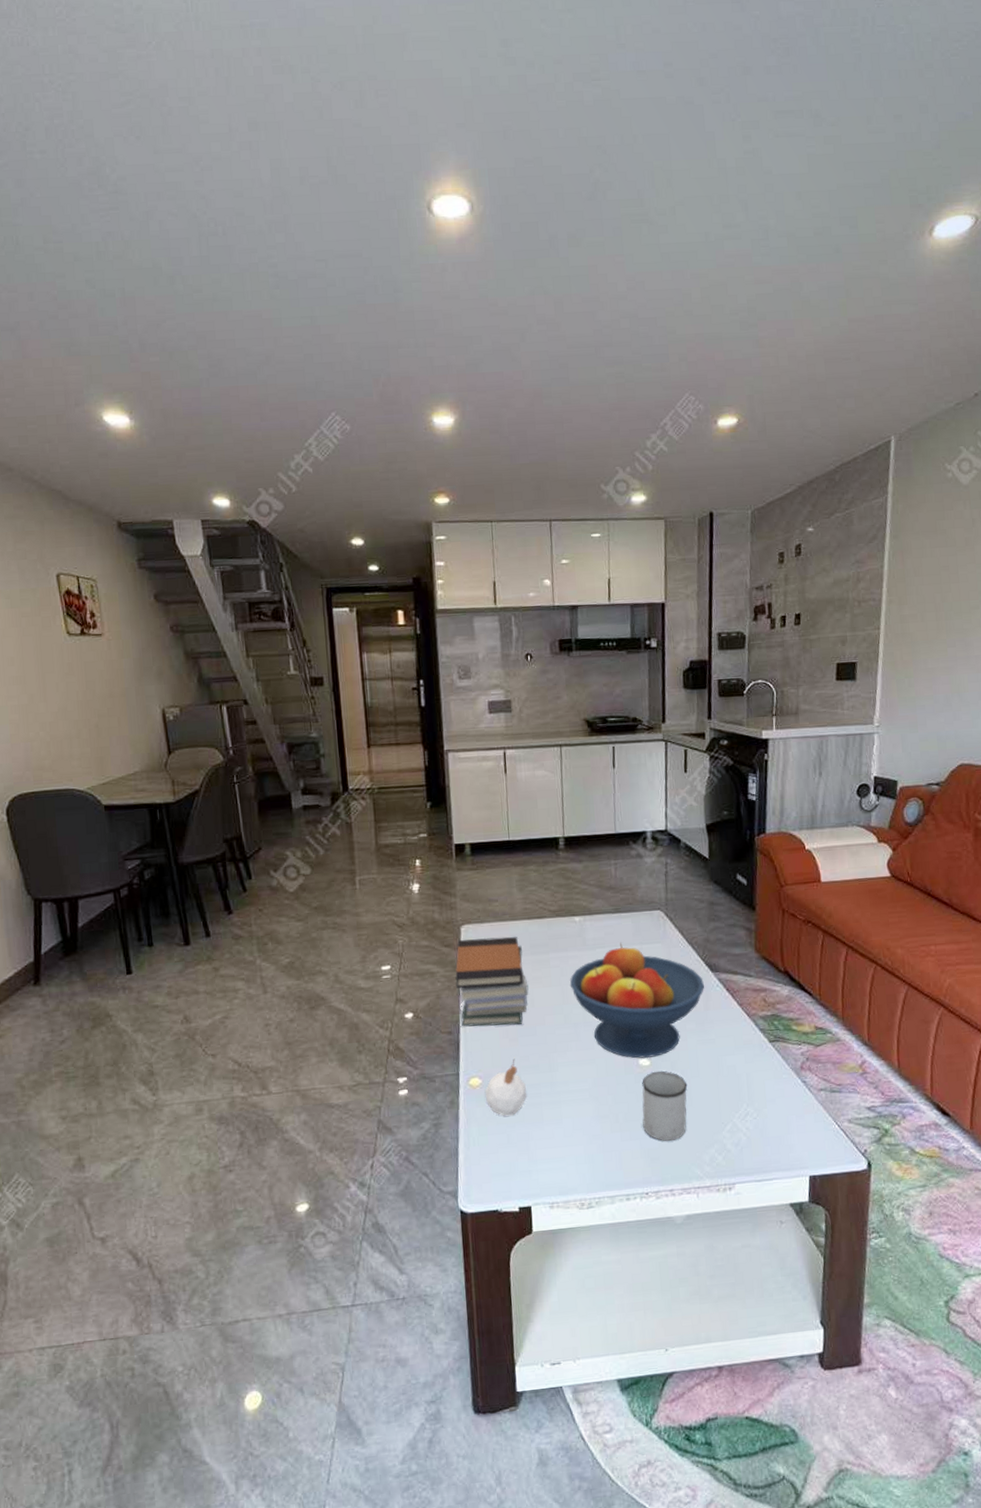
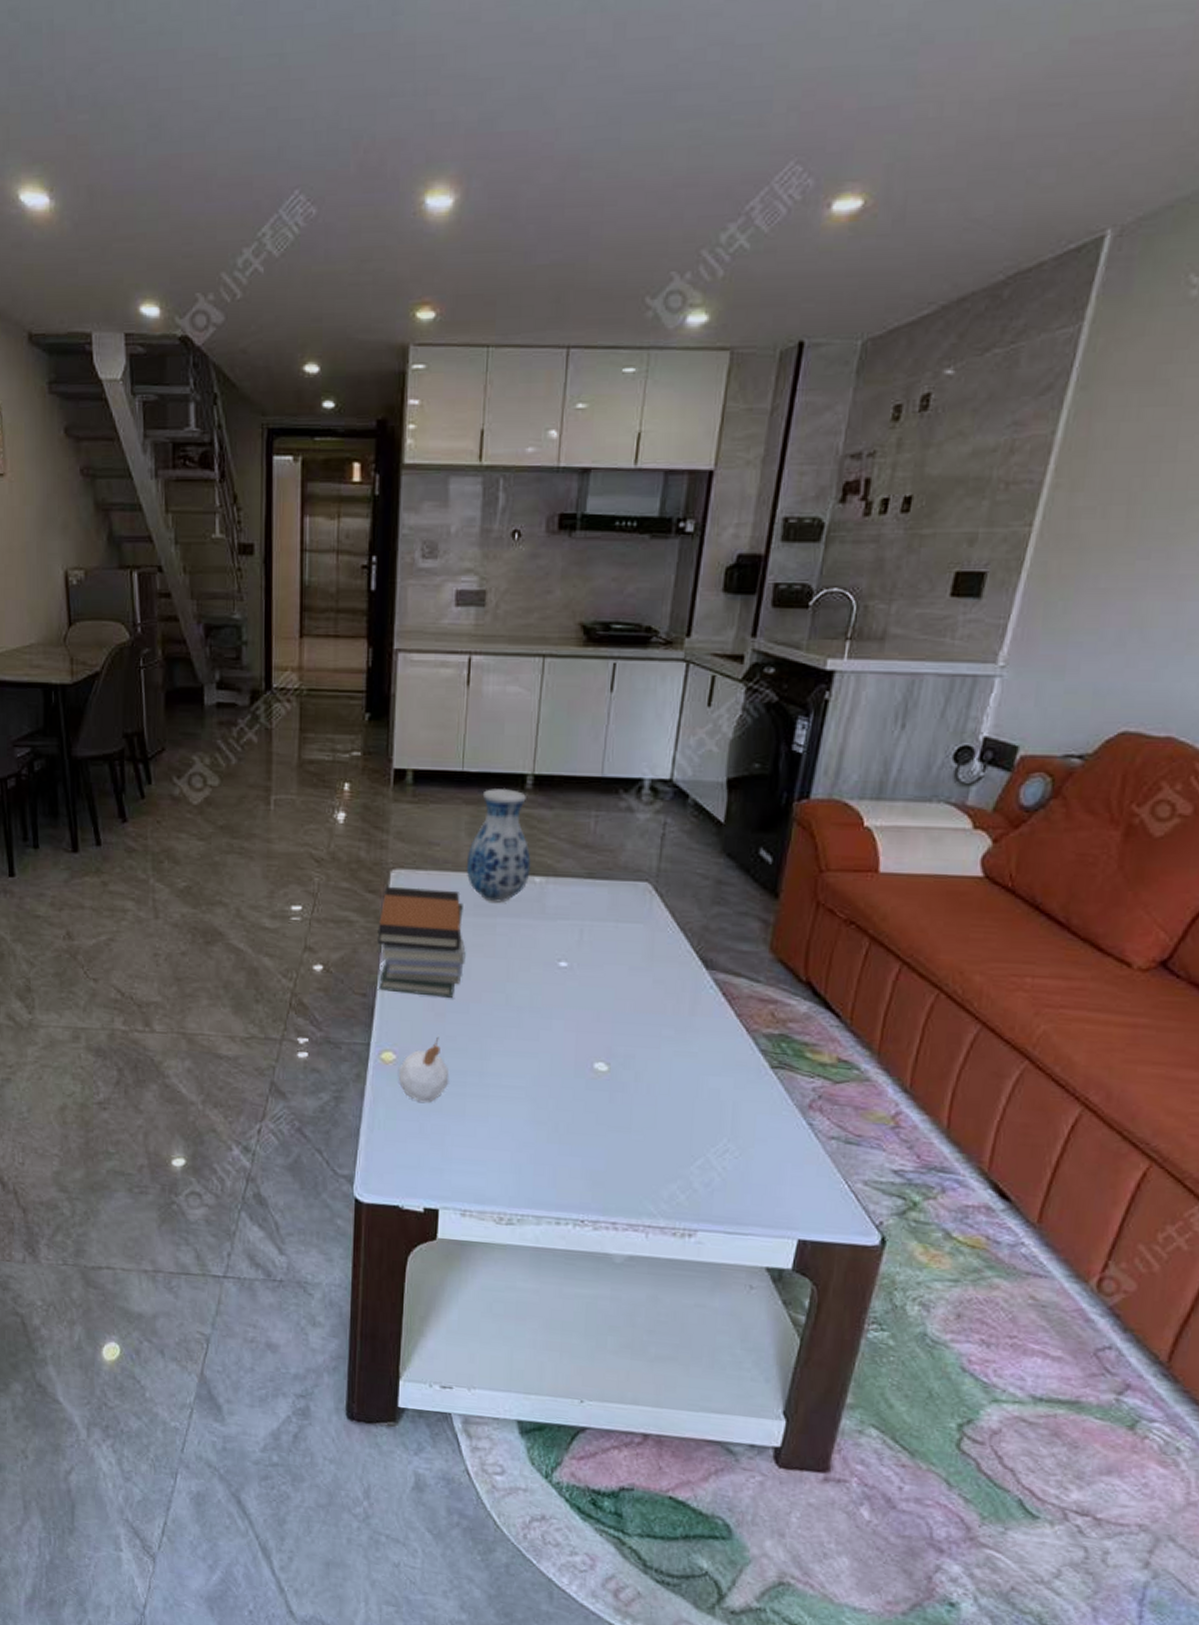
vase: none [520,850,571,942] -> present [466,789,531,903]
fruit bowl: present [569,942,705,1059] -> none [517,915,695,1063]
mug: present [642,1070,688,1141] -> none [588,1079,653,1166]

